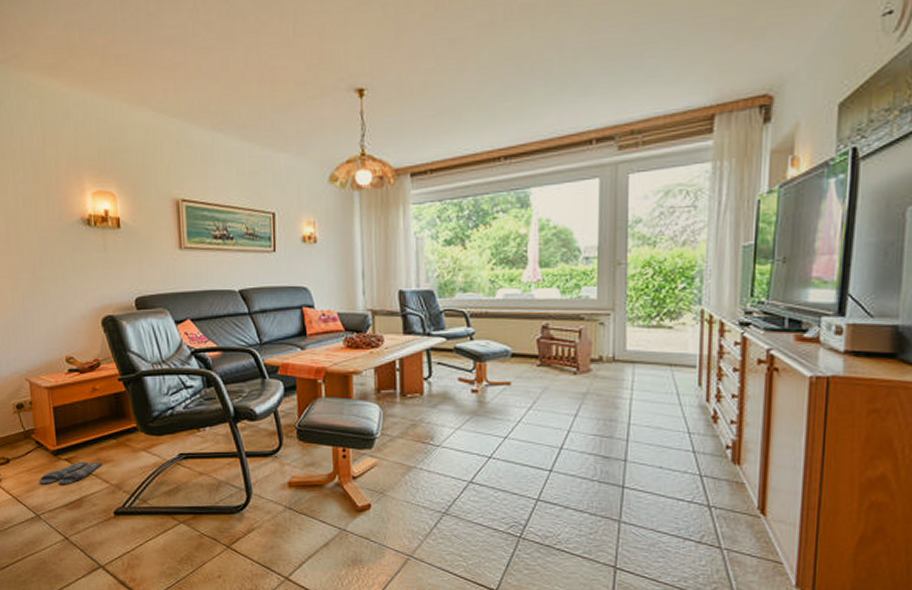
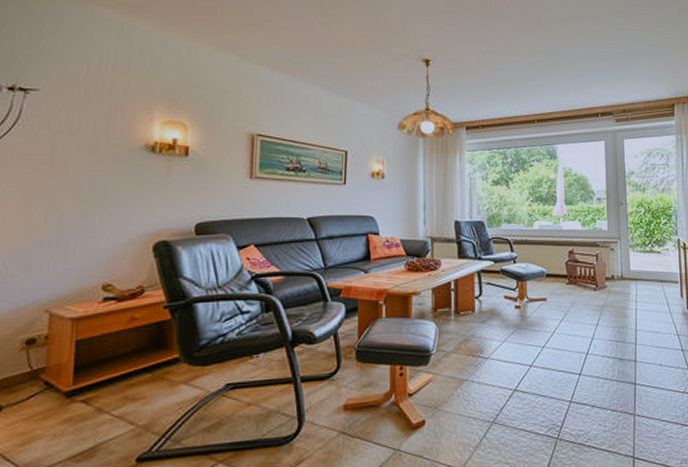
slippers: present [40,461,102,485] -> none [41,400,129,435]

